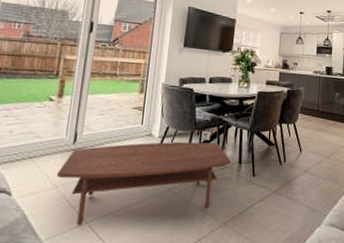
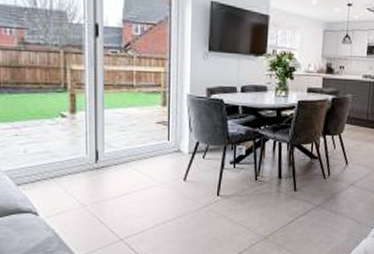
coffee table: present [56,142,232,226] -> none [82,157,271,243]

